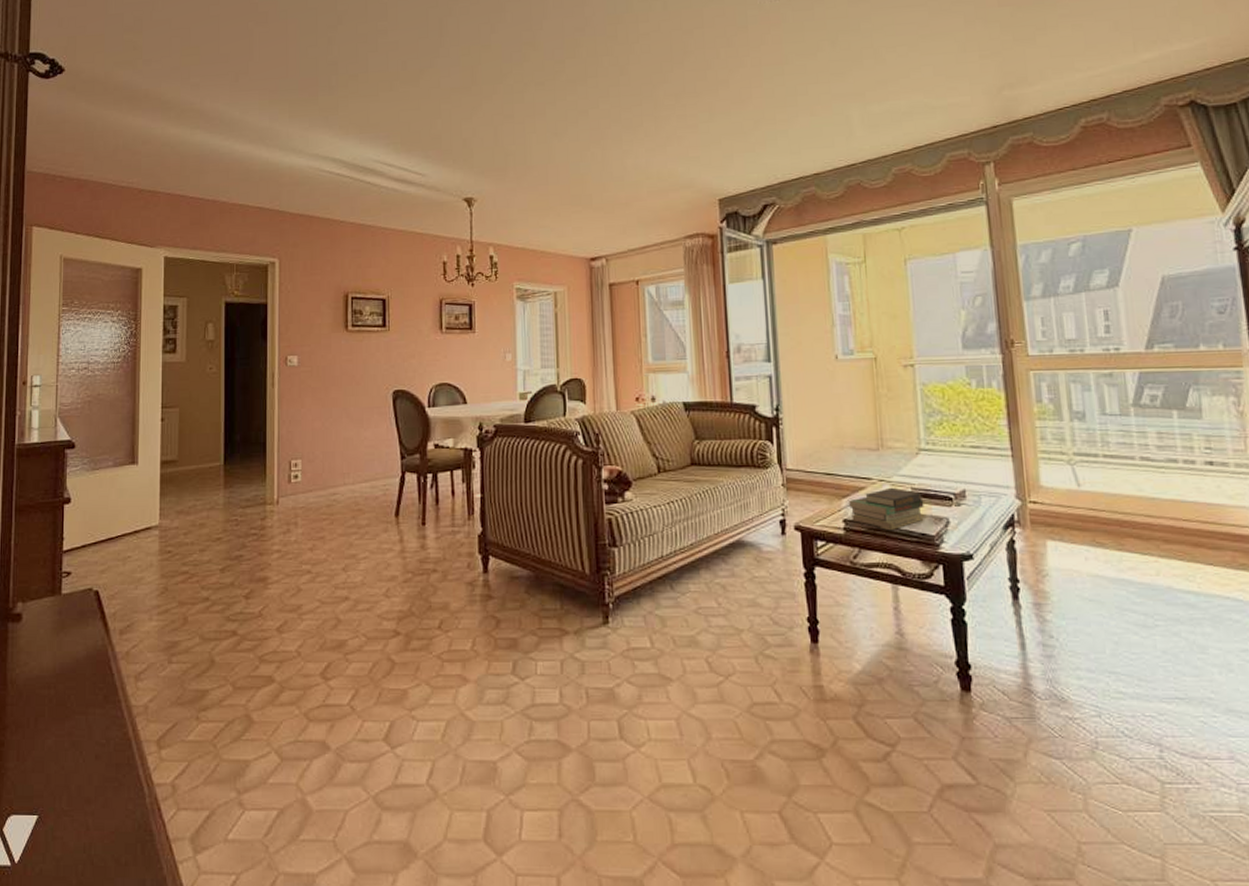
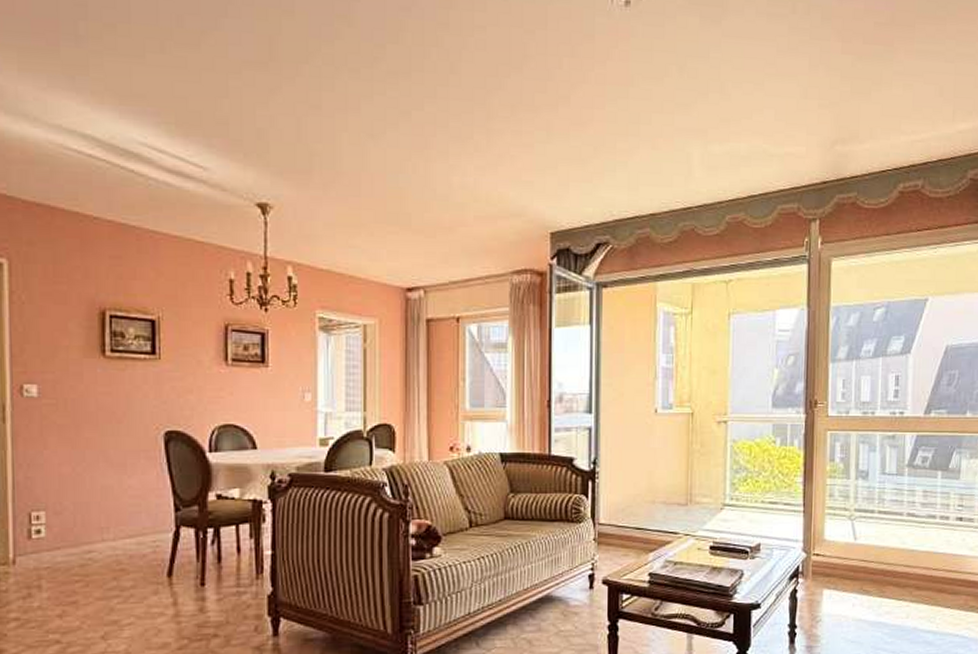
books: present [849,487,924,531] -> none [655,541,723,584]

